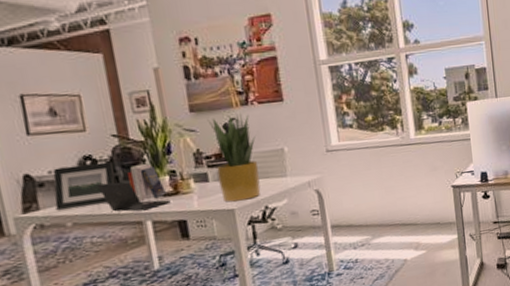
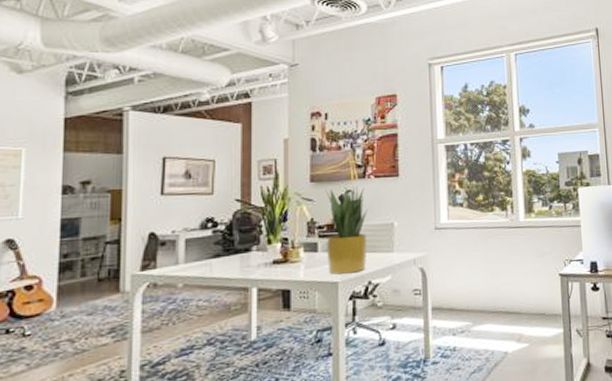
picture frame: present [53,161,116,210] -> none [172,225,233,270]
laptop: present [97,181,171,212] -> none [213,246,278,277]
books: present [127,163,166,201] -> none [242,229,275,267]

